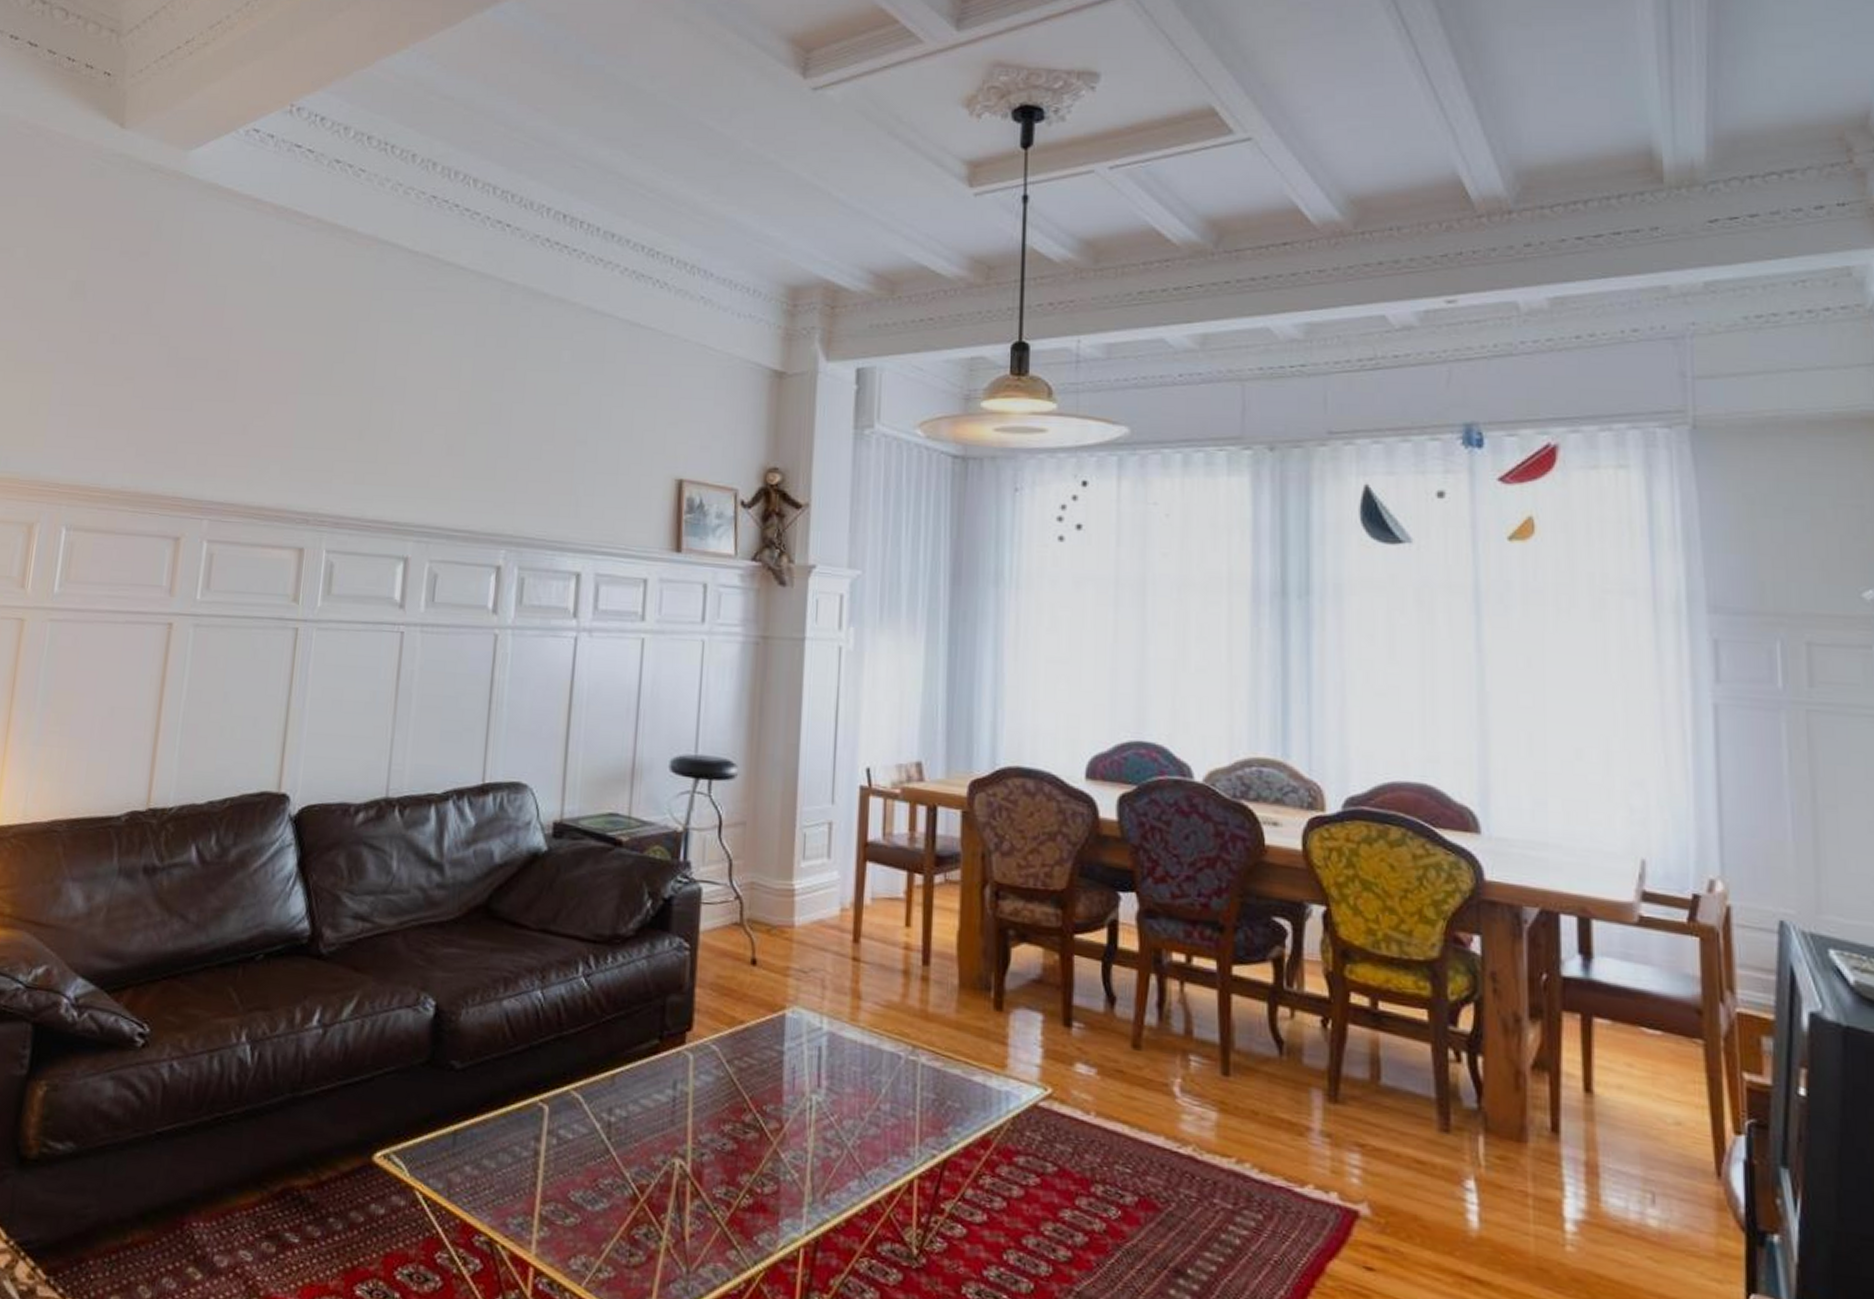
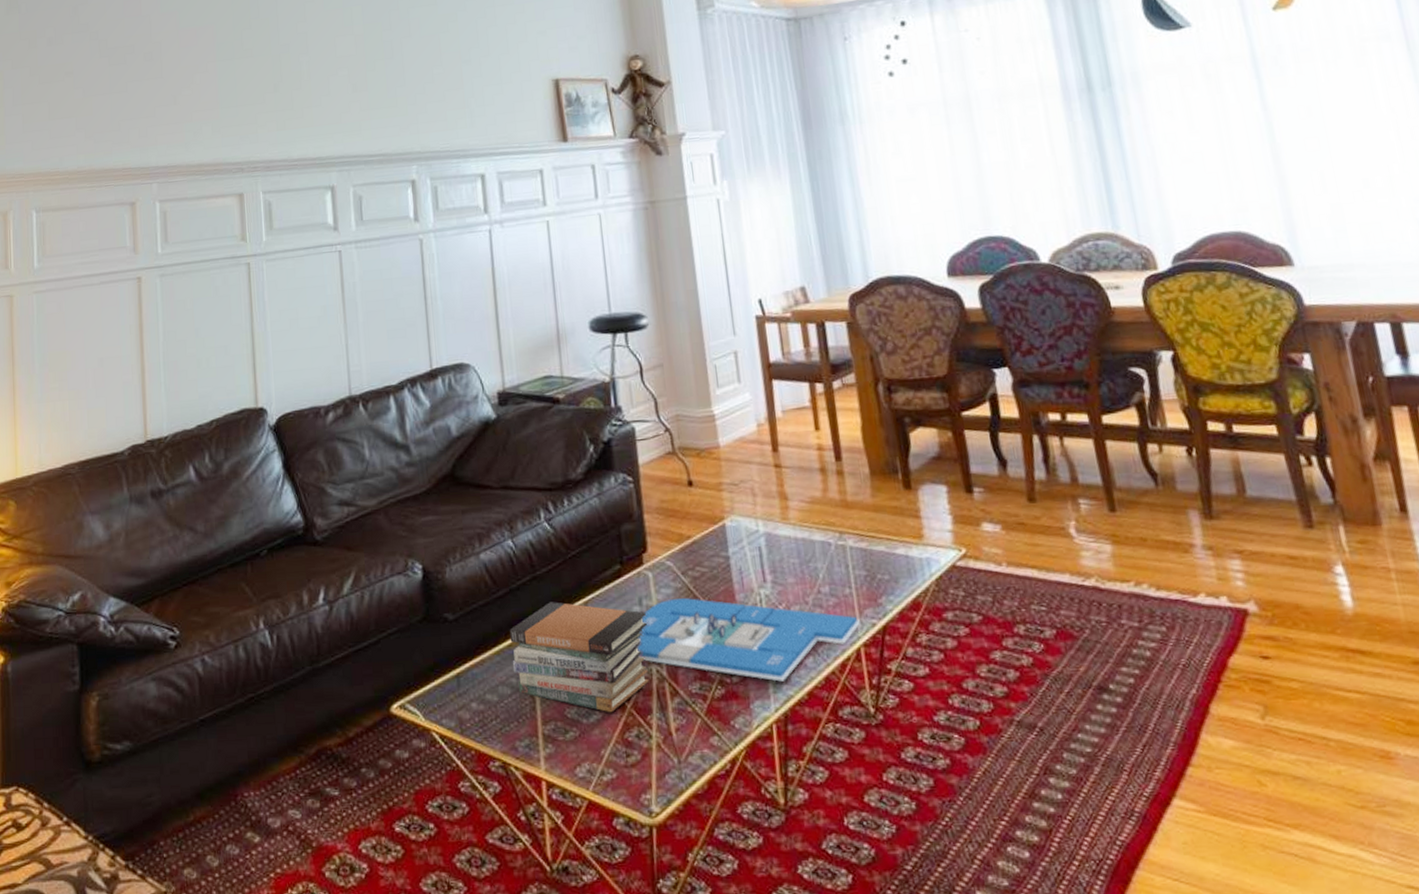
book stack: none [518,1068,680,1204] -> present [509,602,649,713]
board game: none [662,1088,919,1202] -> present [637,598,860,682]

